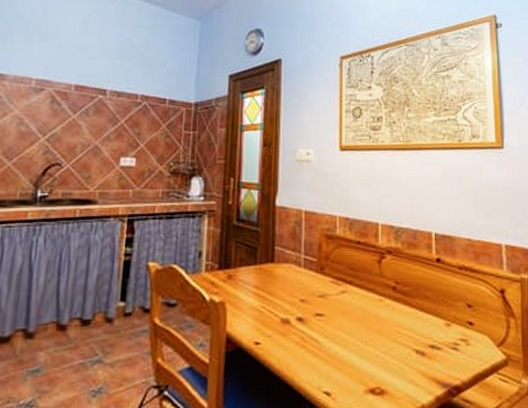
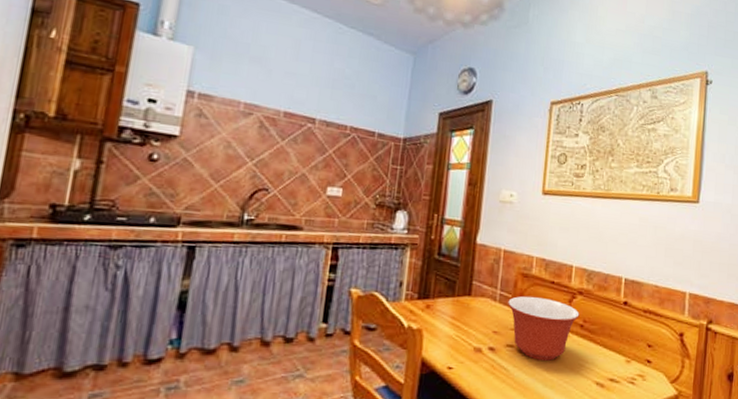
mixing bowl: none [313,259,391,329] -> present [508,296,580,361]

